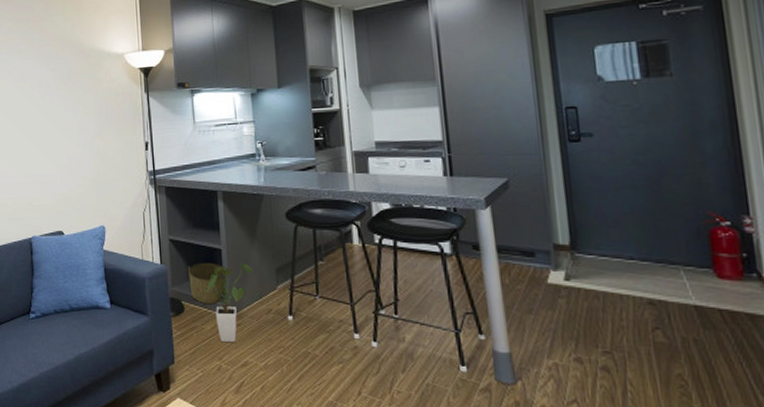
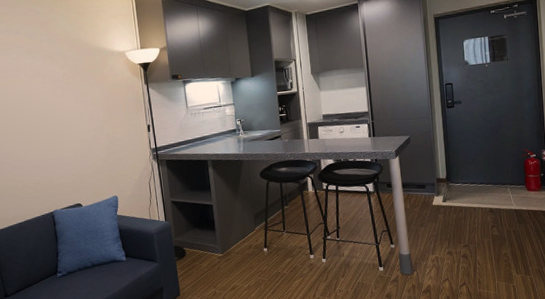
basket: present [188,262,227,305] -> none [187,216,218,248]
house plant: present [206,262,253,343] -> none [202,213,238,275]

